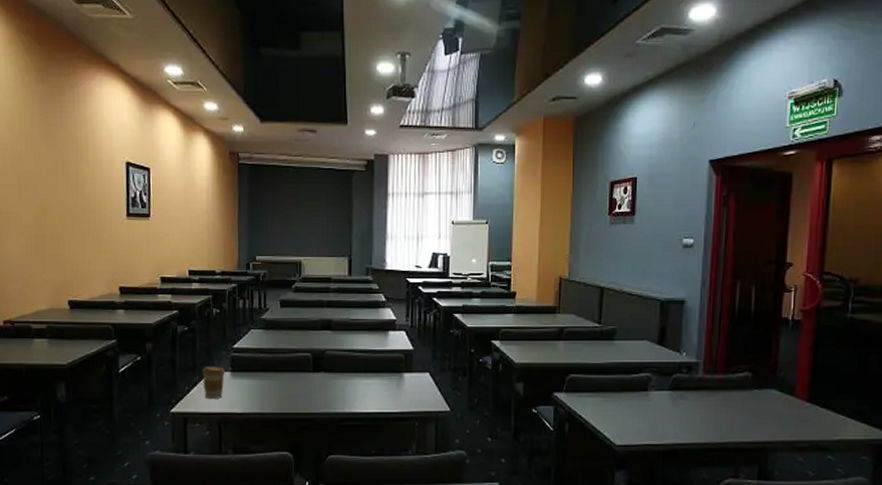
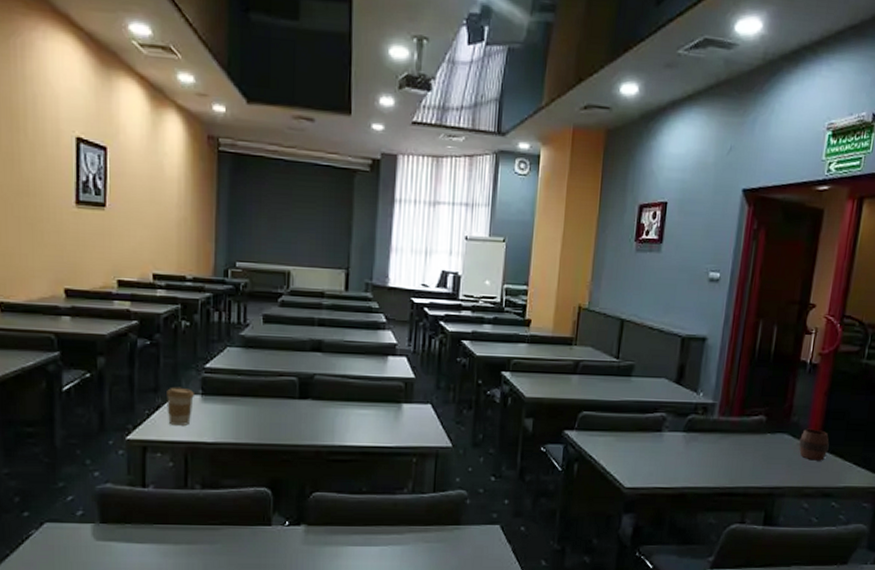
cup: none [788,383,820,415] -> present [799,428,830,461]

